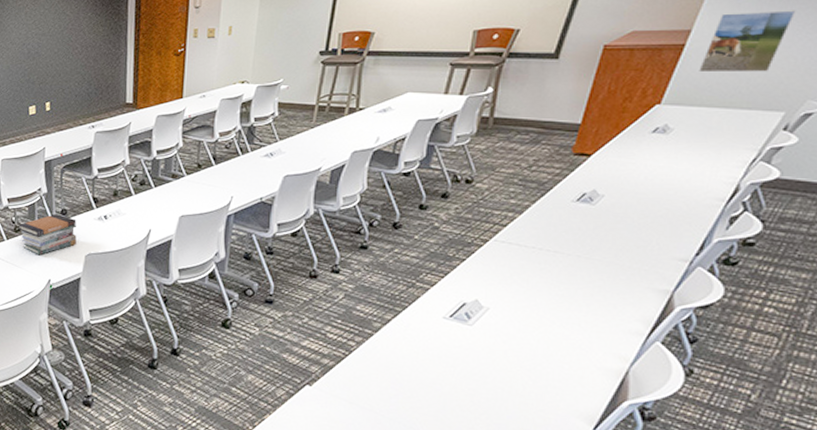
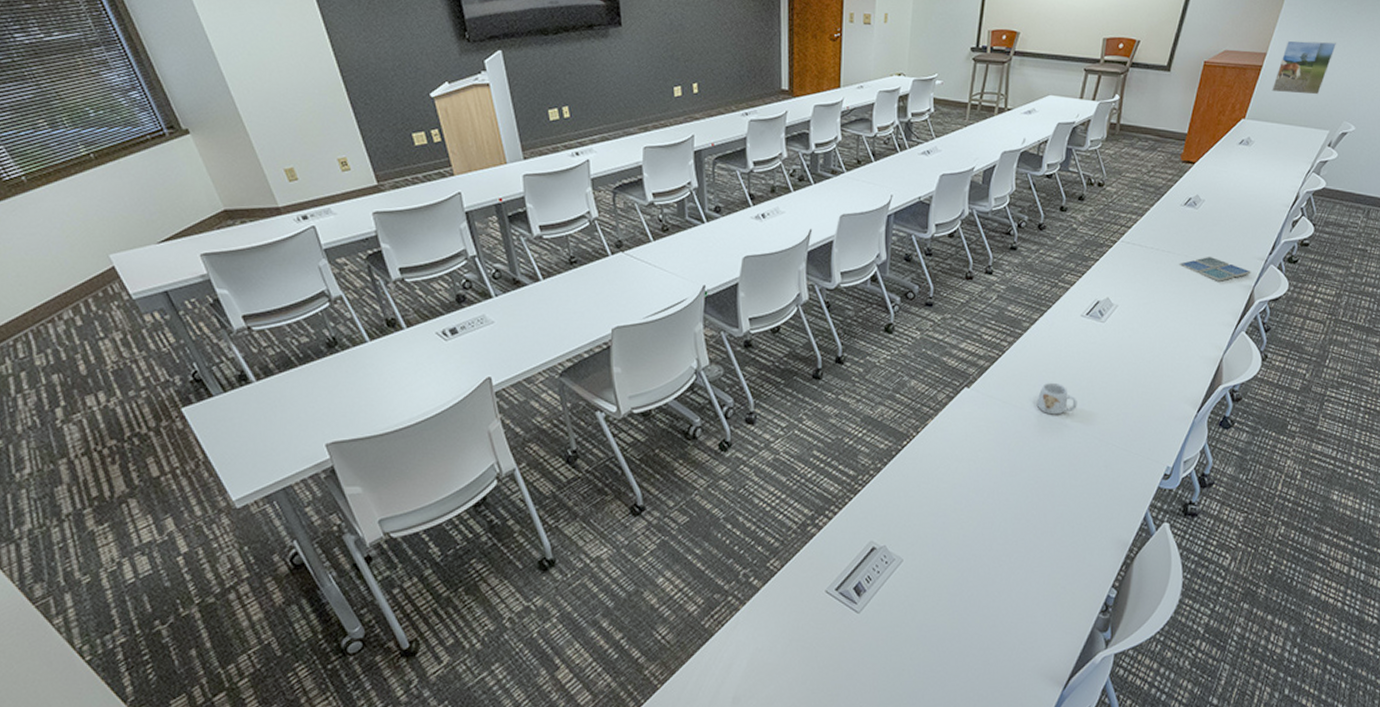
book stack: present [19,214,77,256] -> none [667,211,733,259]
mug: none [388,385,438,420] -> present [1036,382,1077,415]
drink coaster: none [569,256,669,285] -> present [1179,256,1251,282]

